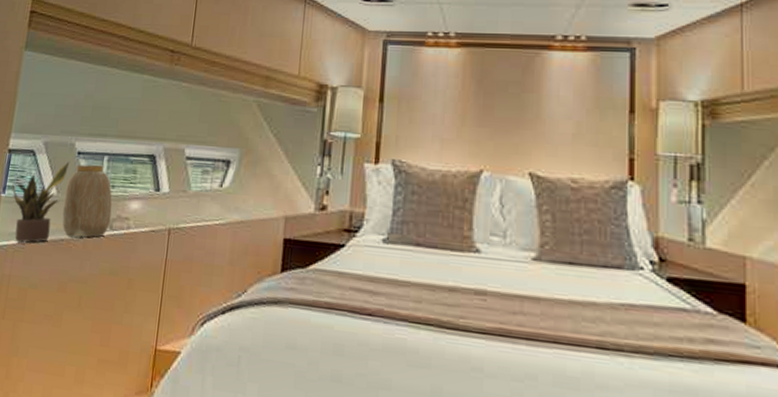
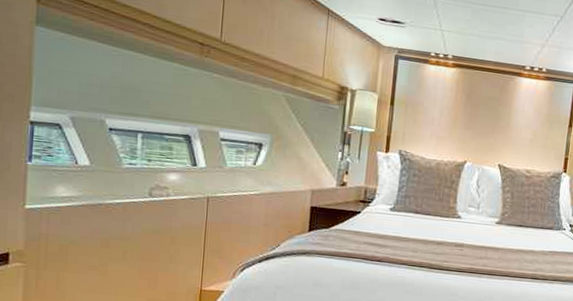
potted plant: present [12,161,70,243] -> none [39,135,102,206]
vase: present [62,164,112,238] -> none [98,139,150,203]

